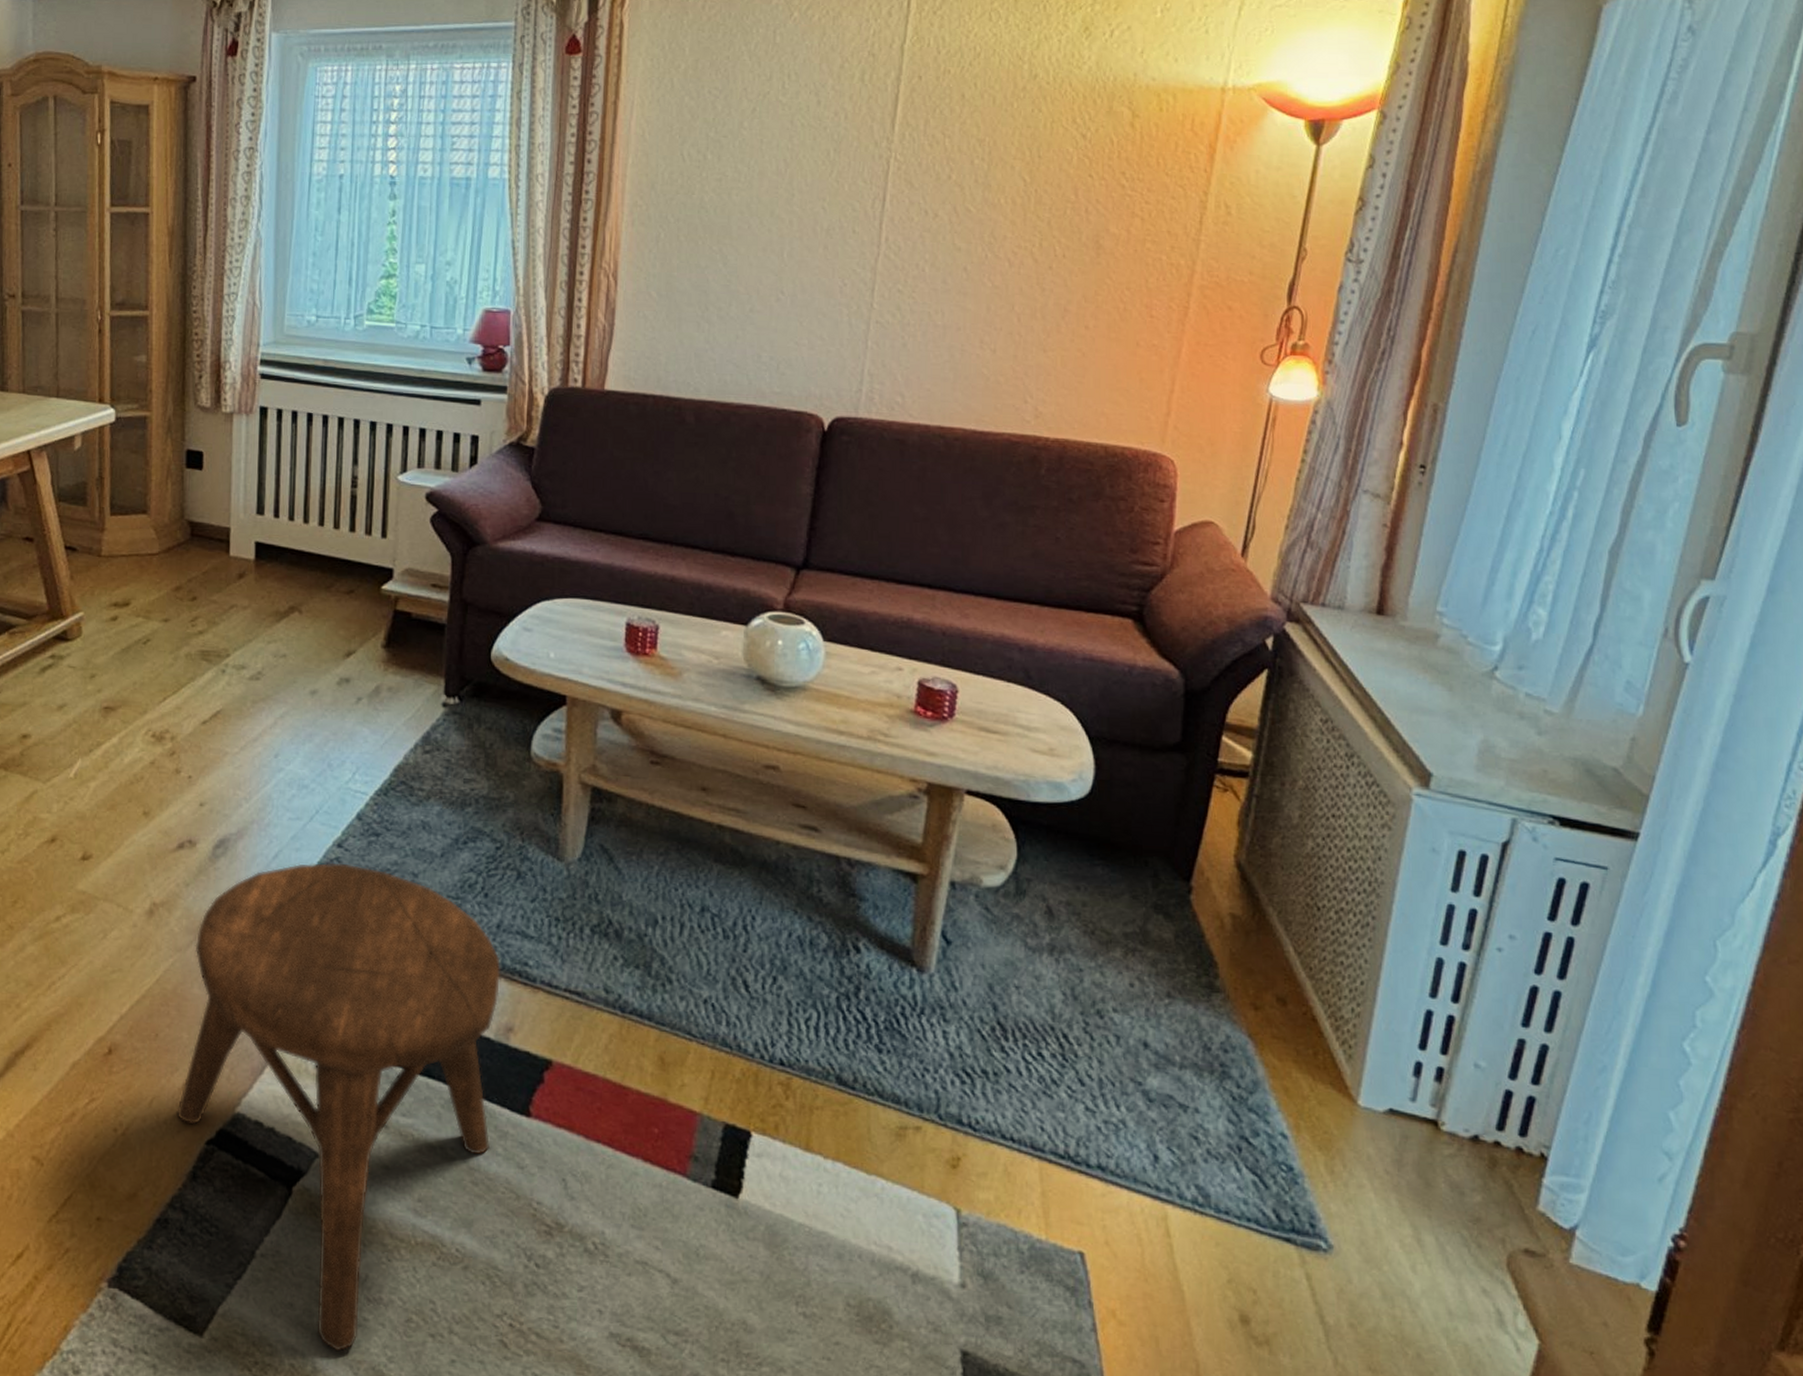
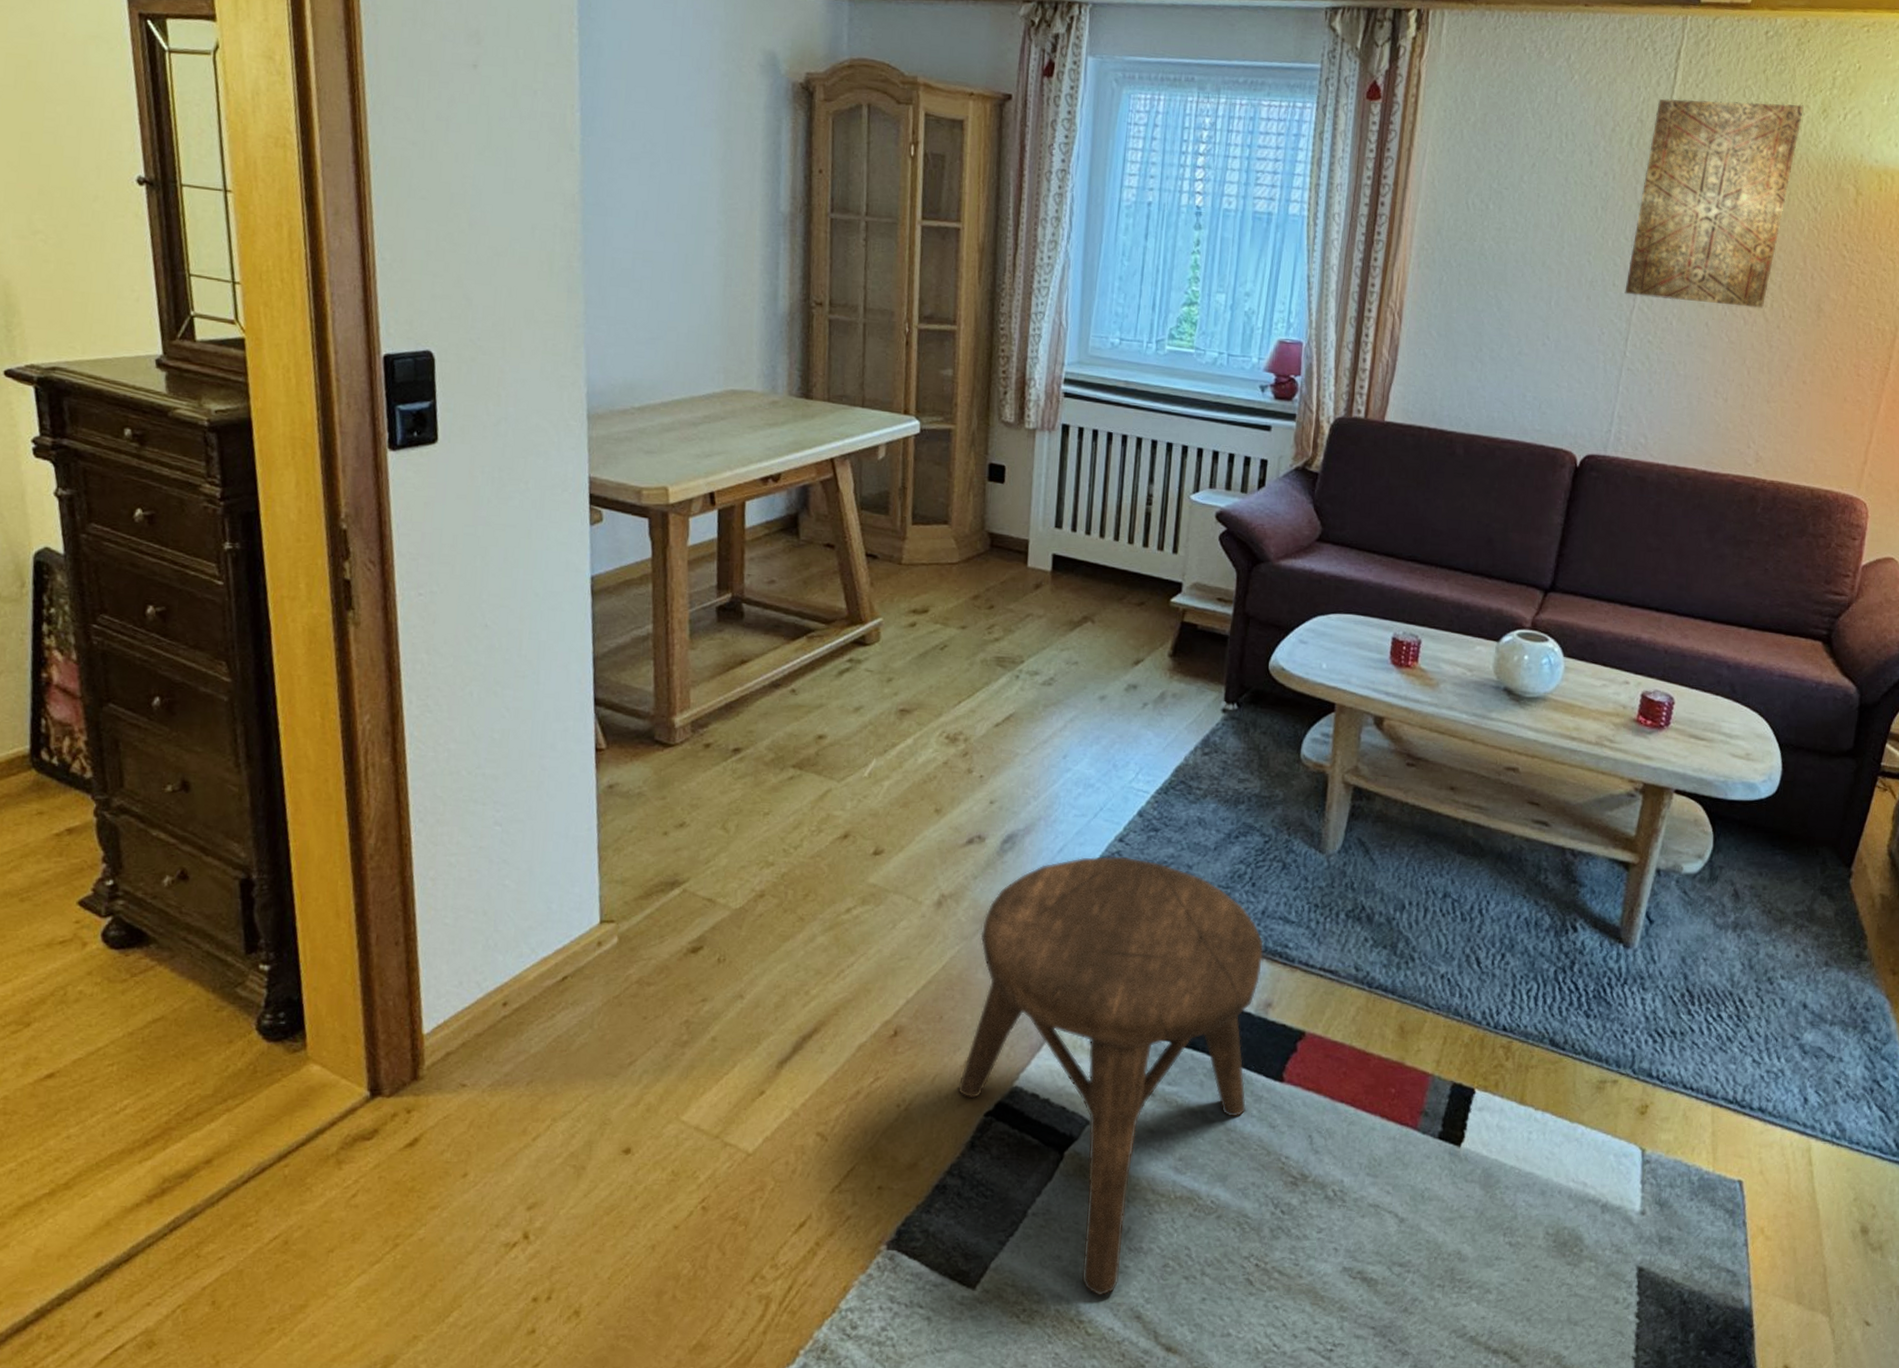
wall art: none [867,24,1062,248] -> present [1624,98,1804,309]

